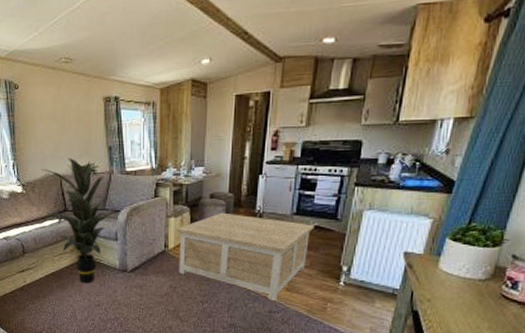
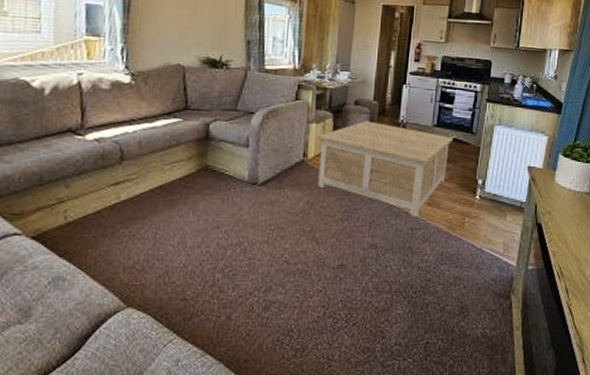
indoor plant: present [41,158,120,284] -> none [157,48,254,200]

